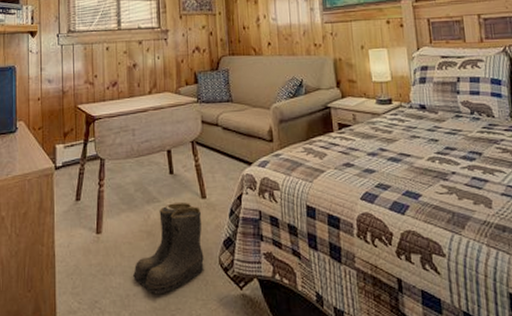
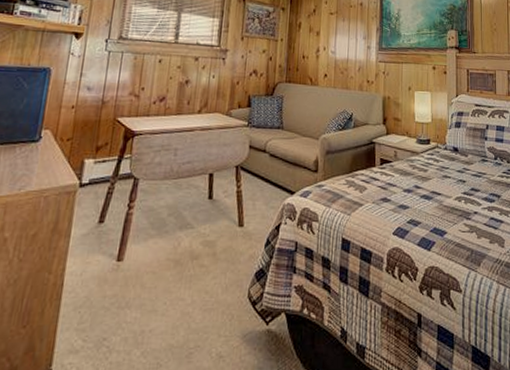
boots: present [132,203,204,295] -> none [151,230,237,331]

